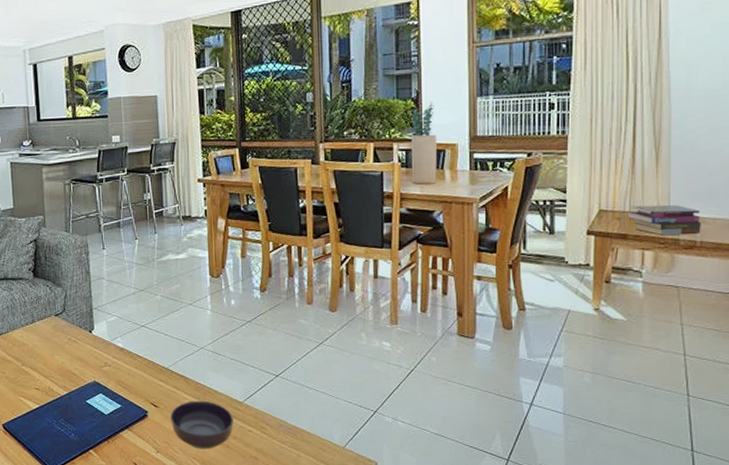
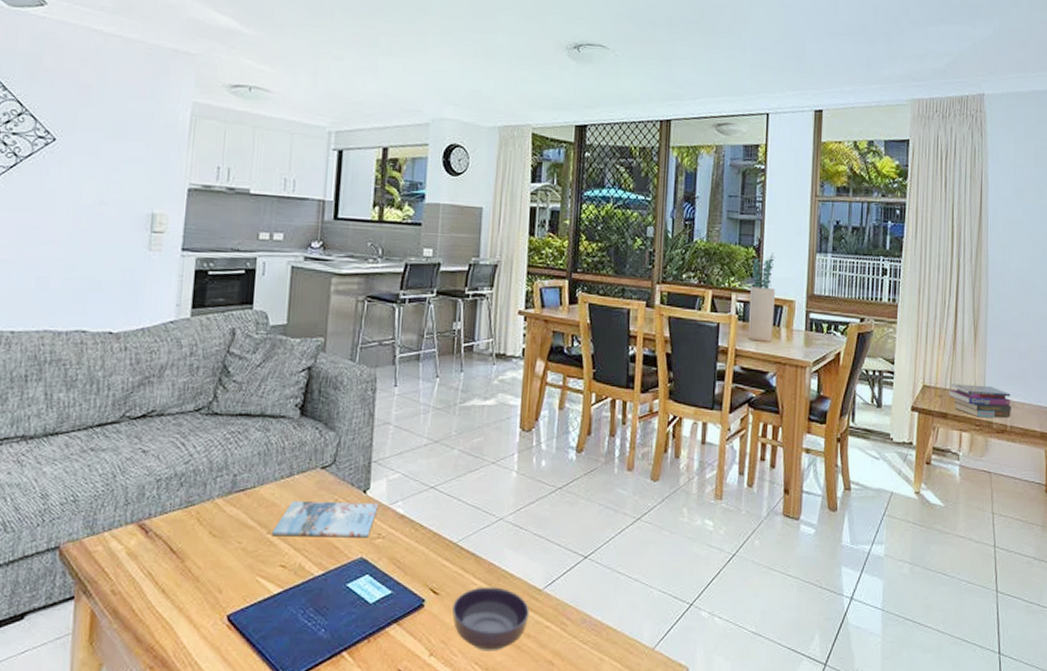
magazine: none [25,340,103,367] -> present [272,501,379,538]

